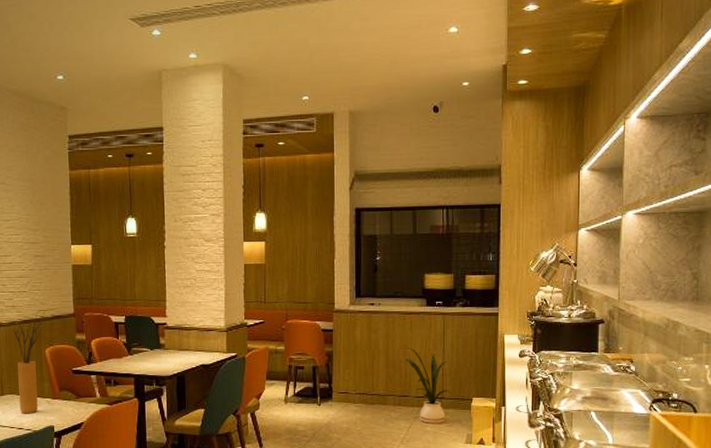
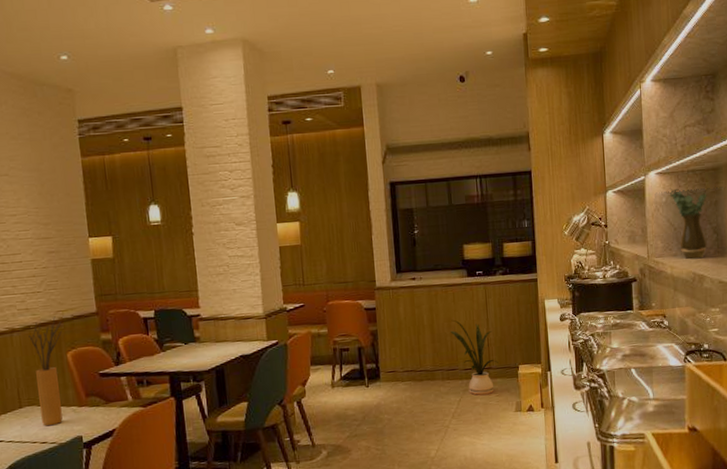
vase: none [647,229,690,305] -> present [669,188,707,260]

